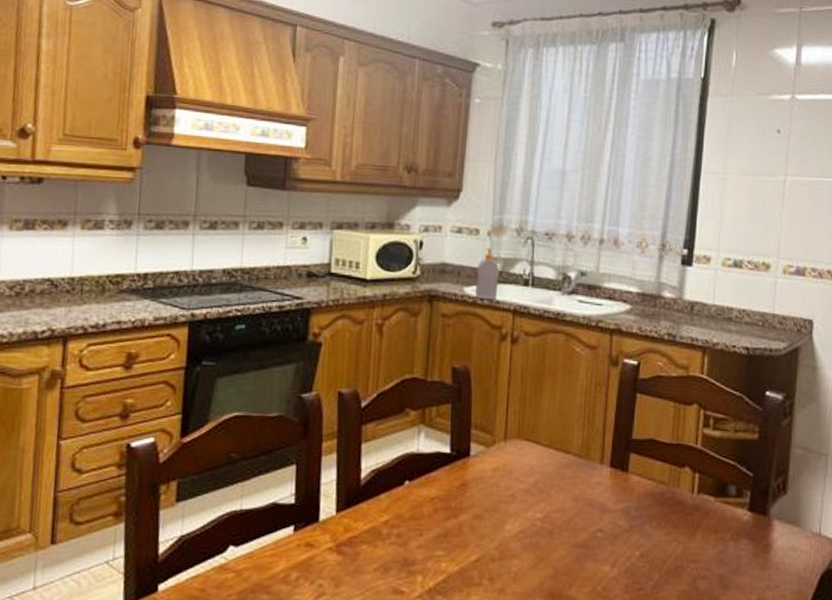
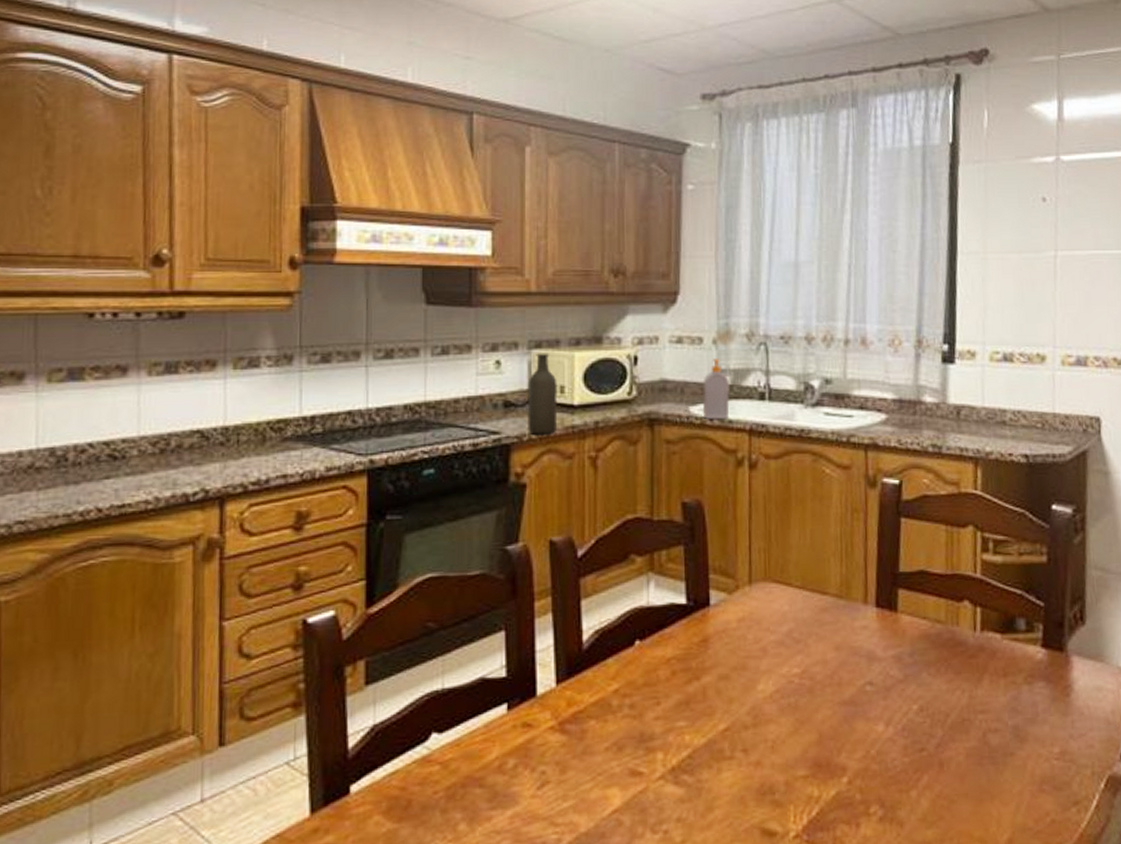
bottle: none [326,233,354,303] -> present [527,353,558,436]

